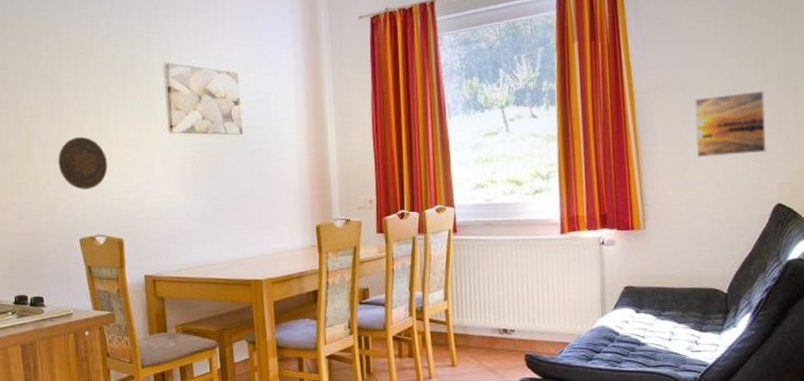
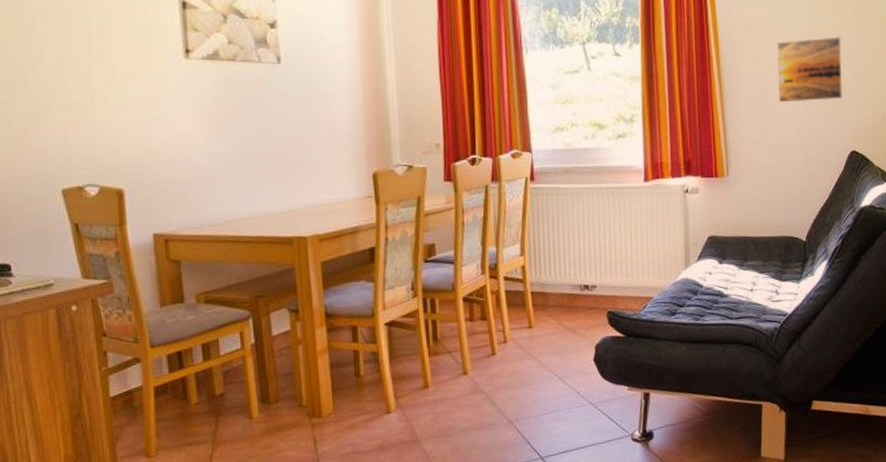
decorative plate: present [58,136,108,190] -> none [29,59,101,127]

